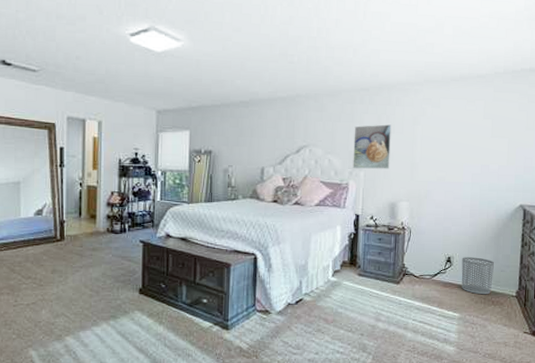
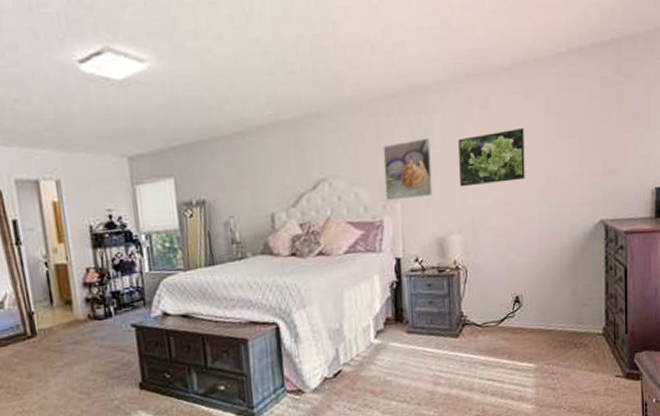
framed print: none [412,125,465,166] -> present [458,127,525,187]
waste bin: present [461,257,494,295] -> none [533,292,573,338]

